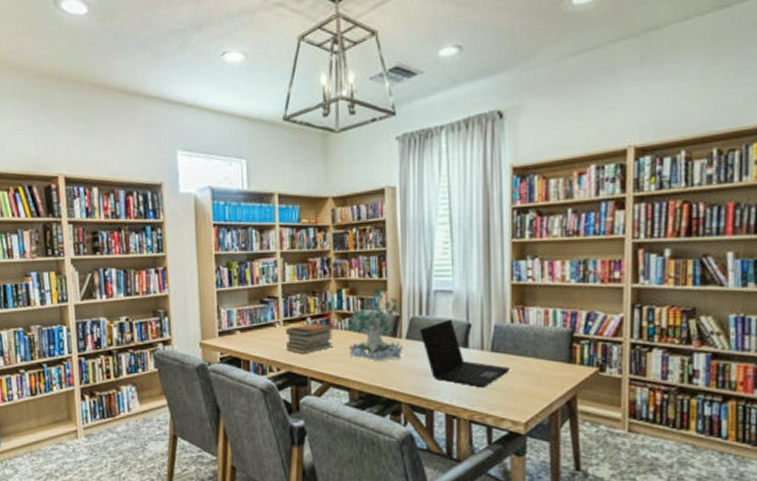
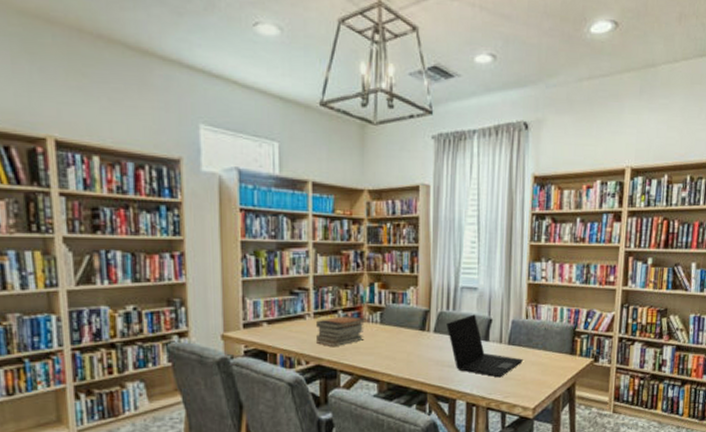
plant: present [345,288,403,361] -> none [376,283,430,353]

